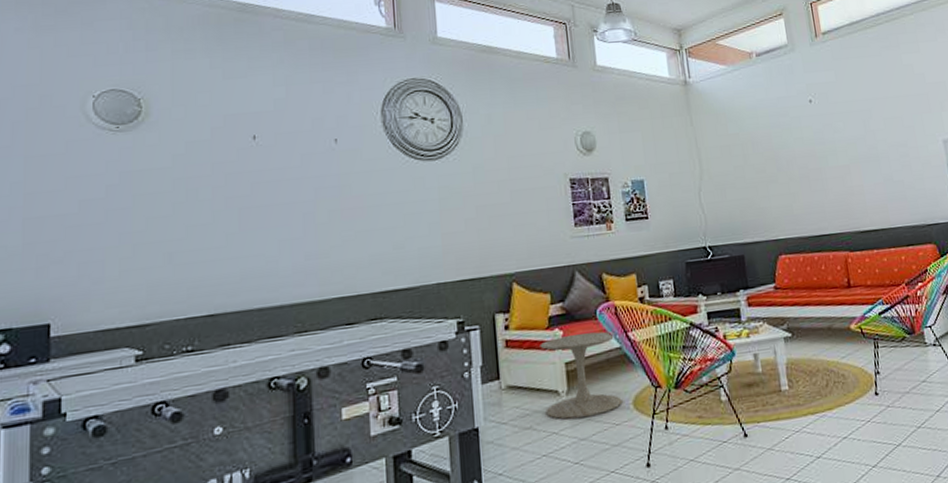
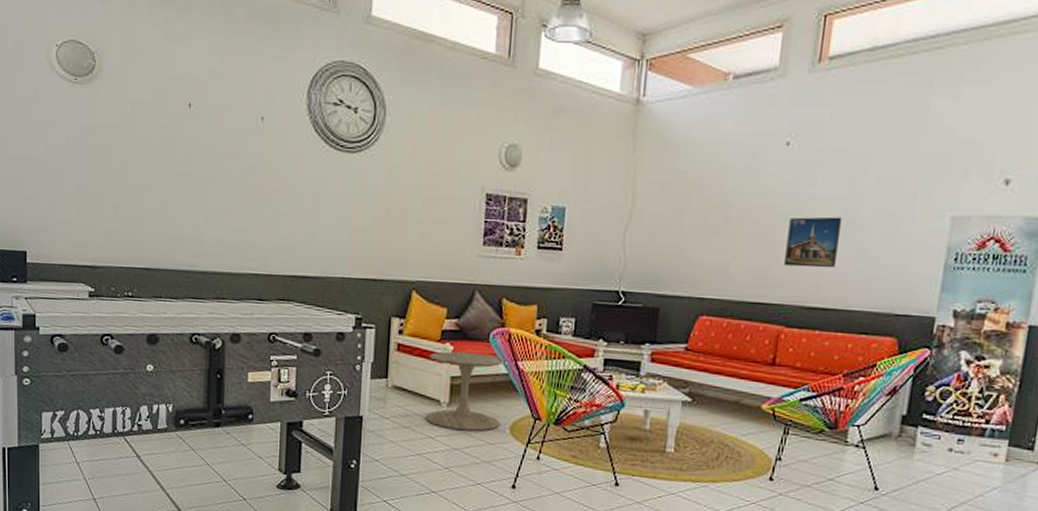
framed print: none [828,153,873,200] -> present [784,216,843,268]

